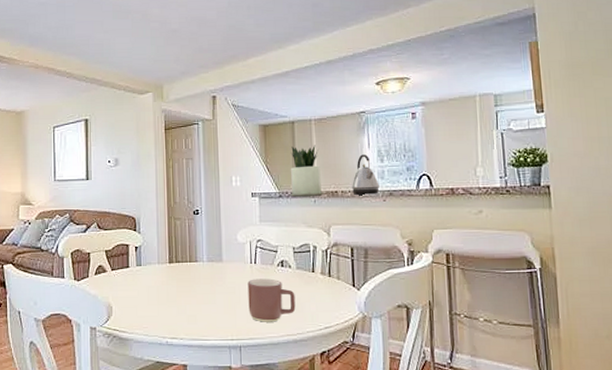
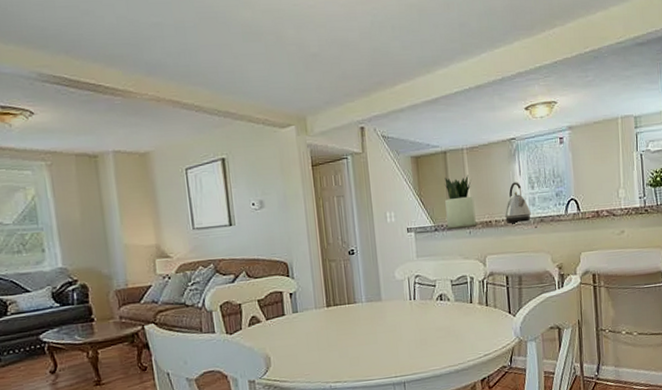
mug: present [247,278,296,322] -> none [408,313,456,357]

